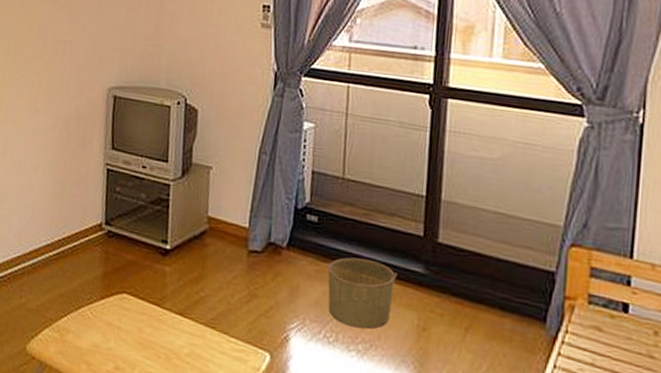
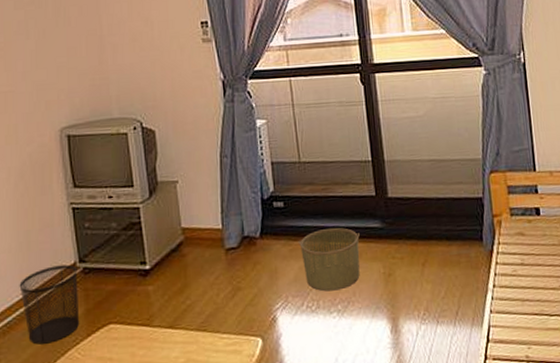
waste bin: none [48,220,103,295] -> present [19,264,79,345]

